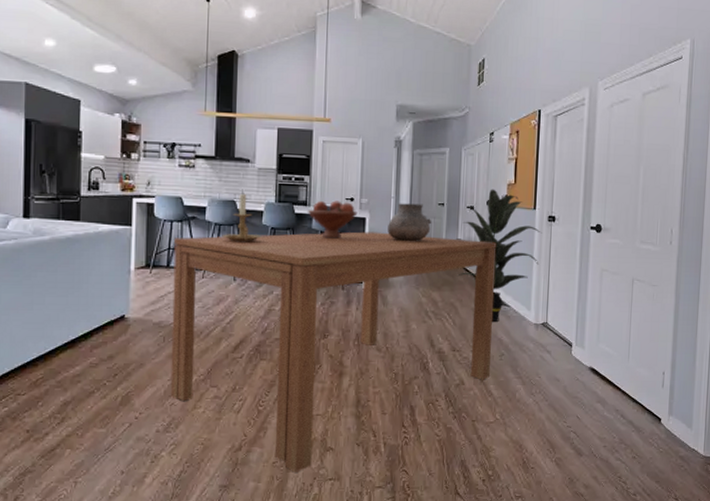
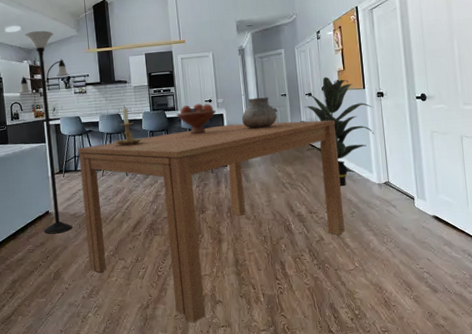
floor lamp: none [102,75,176,346] -> present [18,30,73,234]

